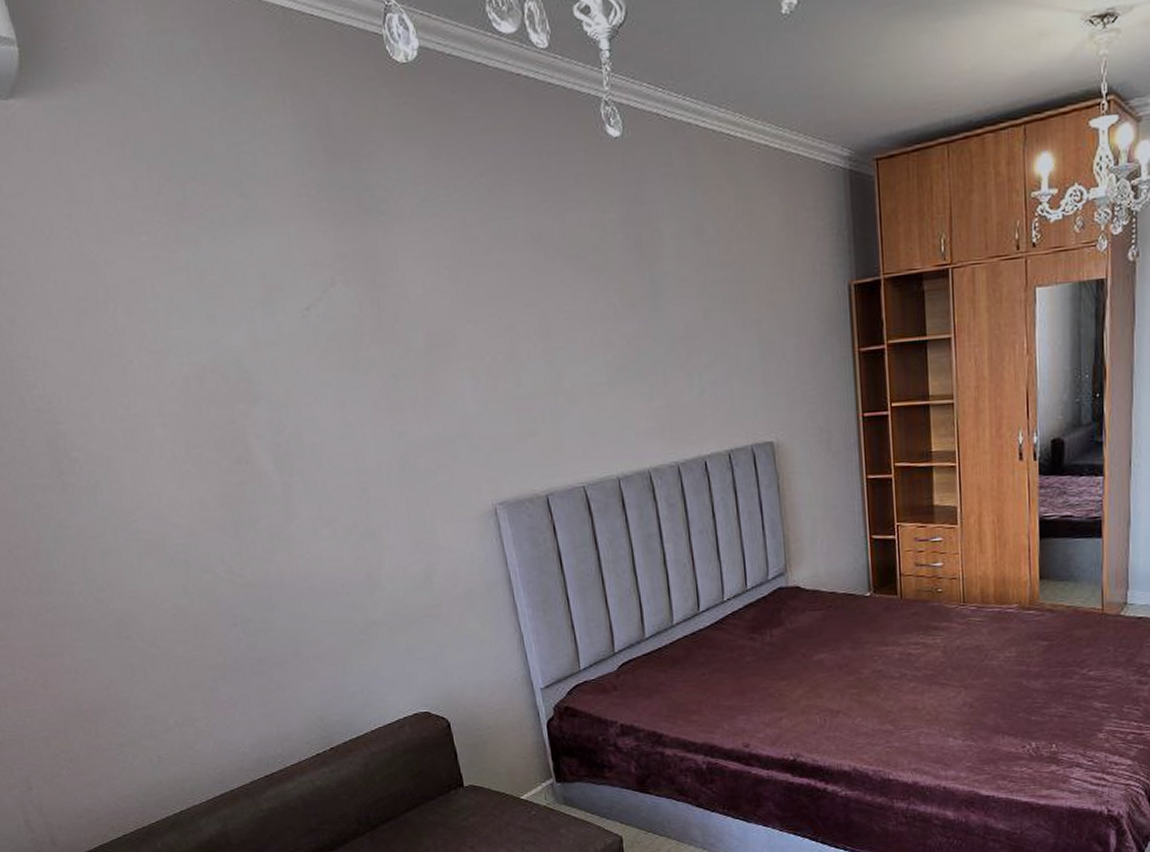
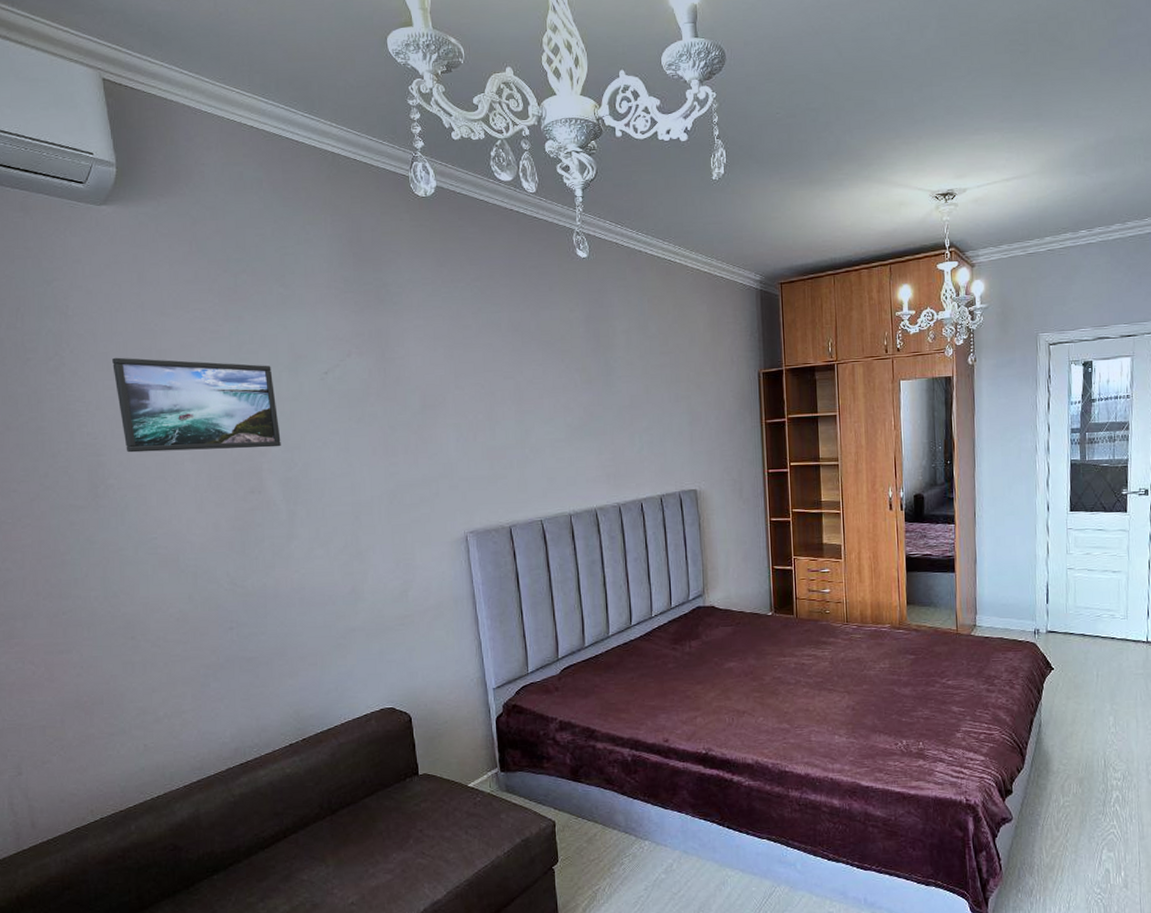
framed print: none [53,299,265,419] -> present [112,357,281,453]

